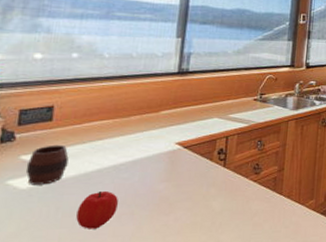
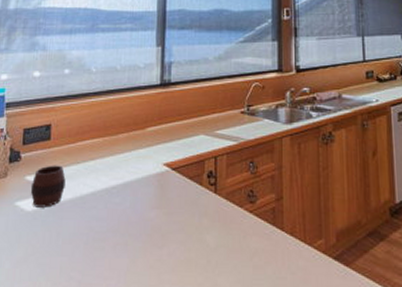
fruit: present [76,190,119,229] -> none [75,216,113,259]

